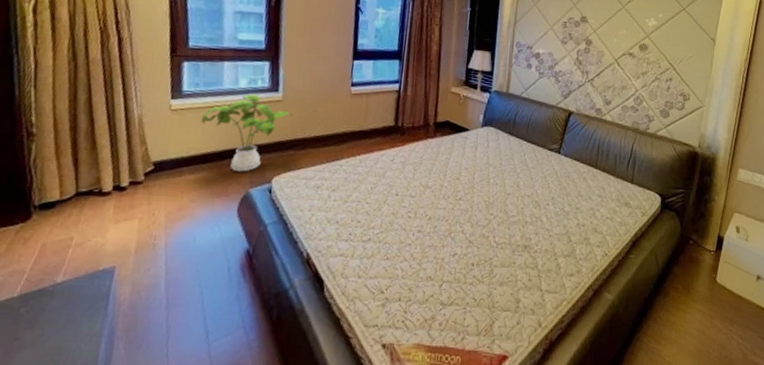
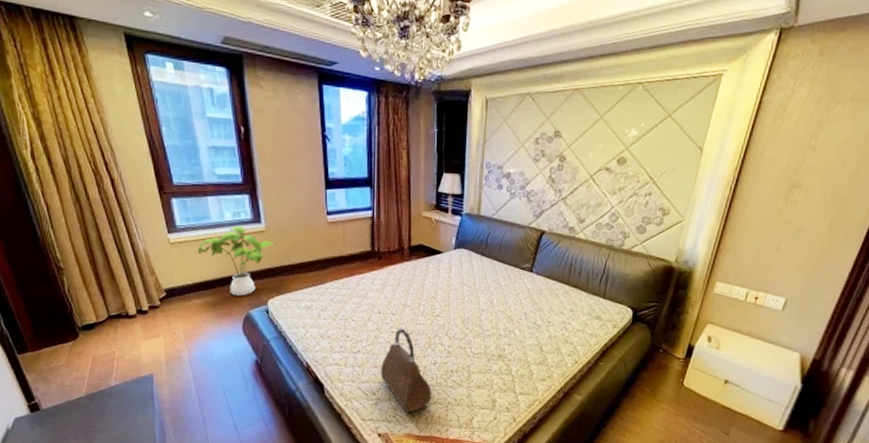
handbag: none [391,212,449,317] -> present [380,328,432,413]

